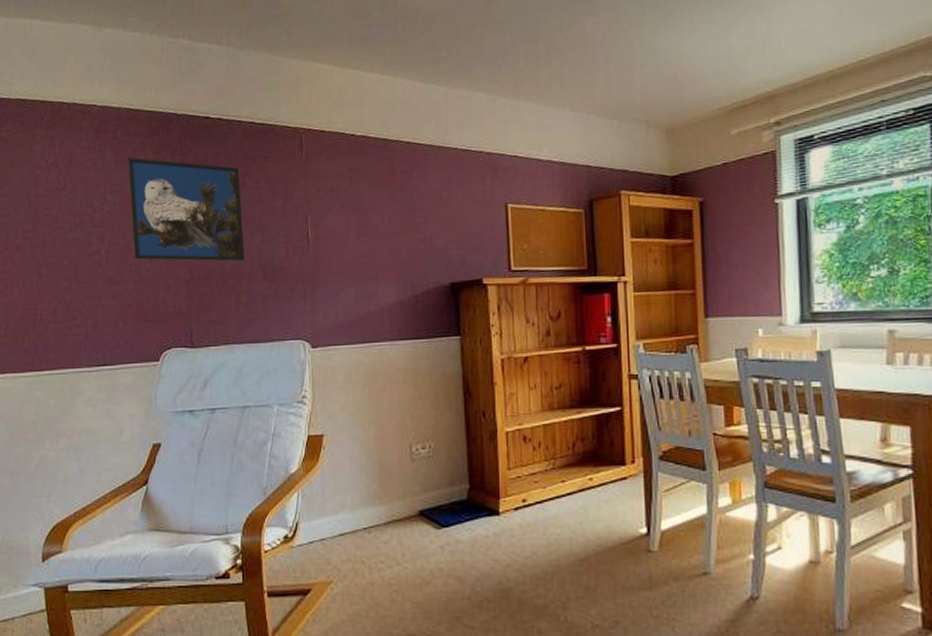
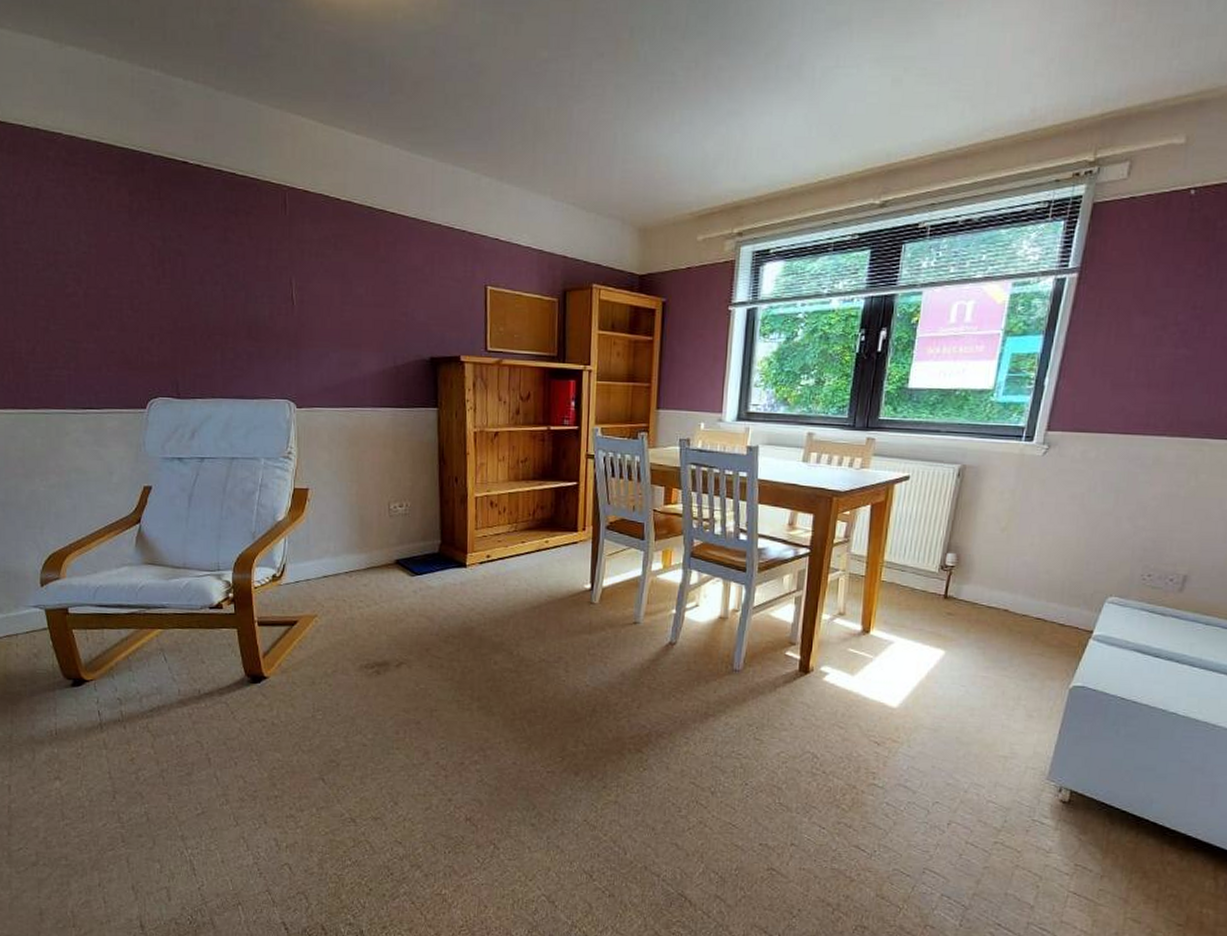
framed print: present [127,157,246,262] -> none [101,196,230,318]

